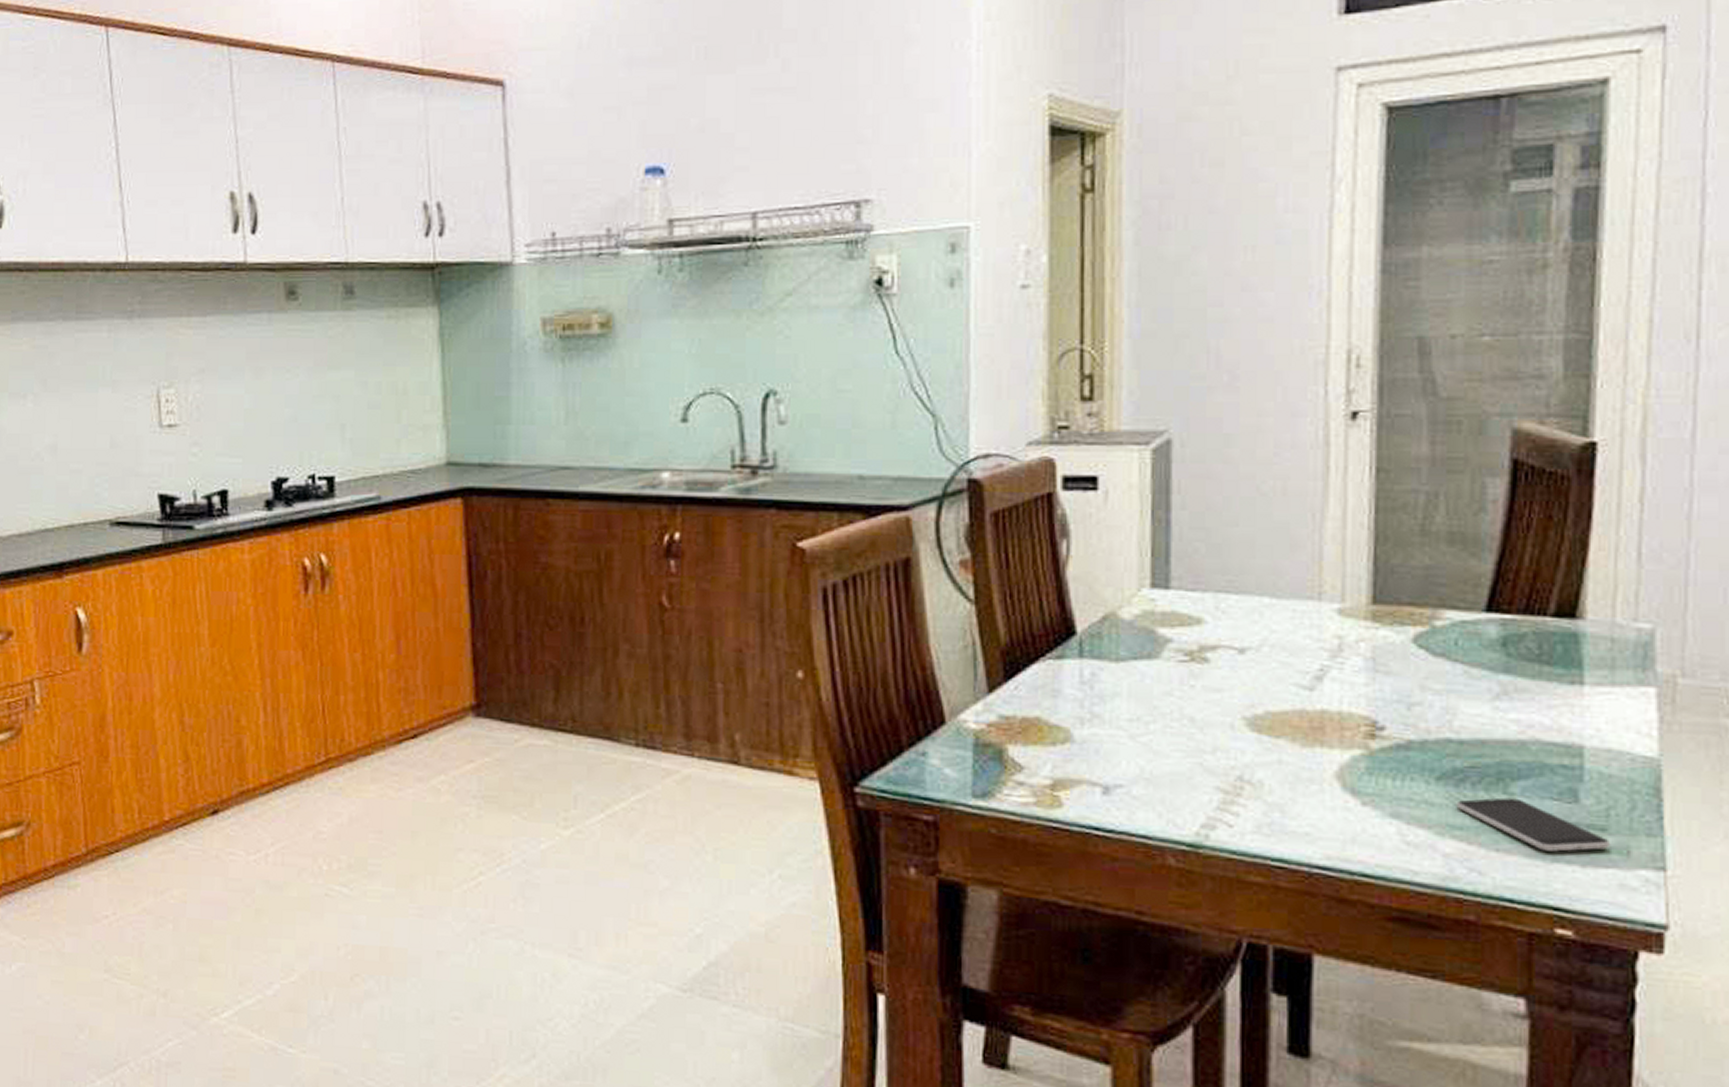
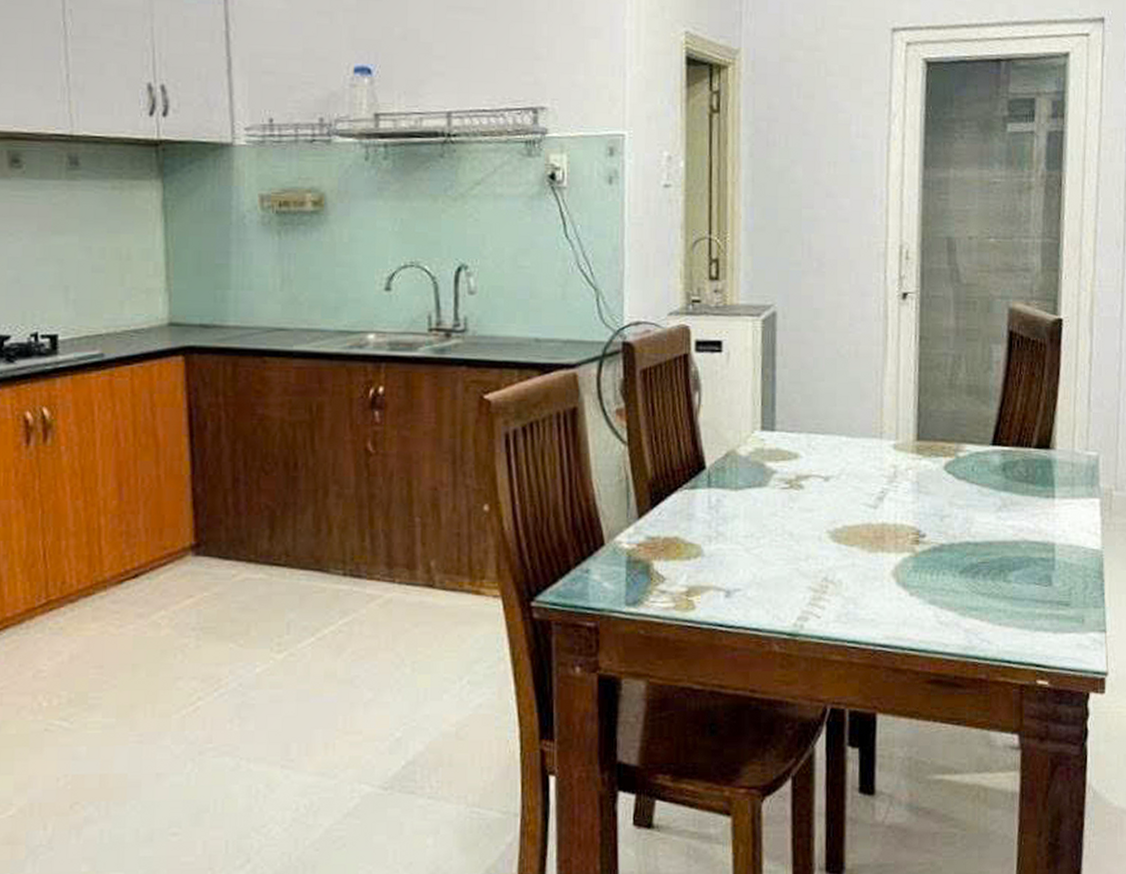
smartphone: present [1456,797,1611,852] -> none [973,584,1072,623]

